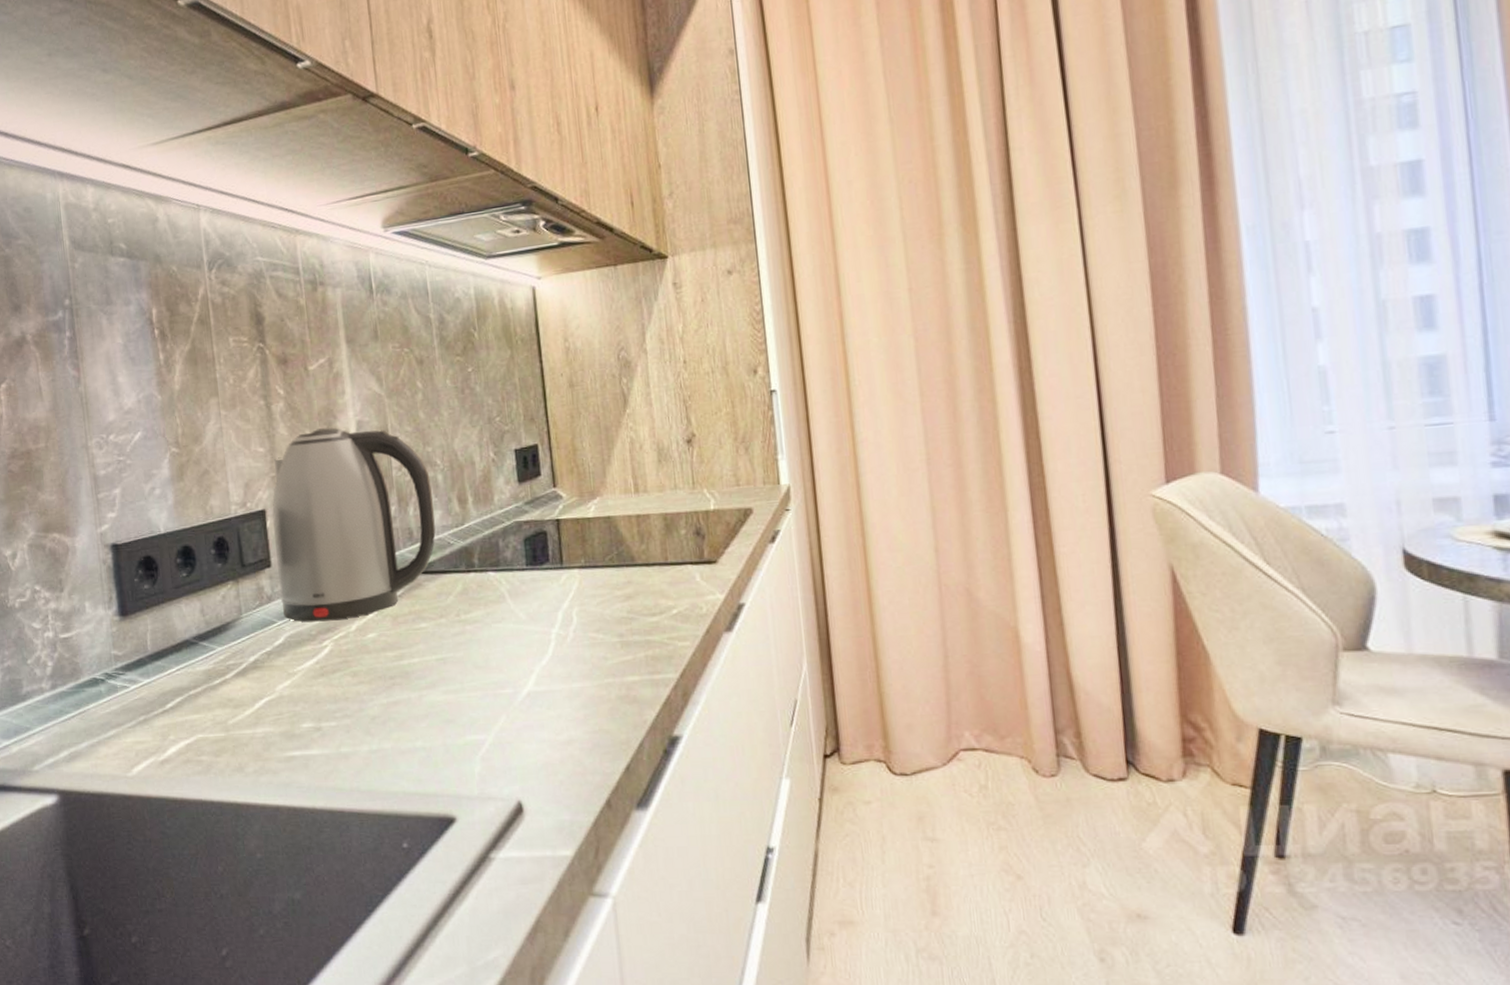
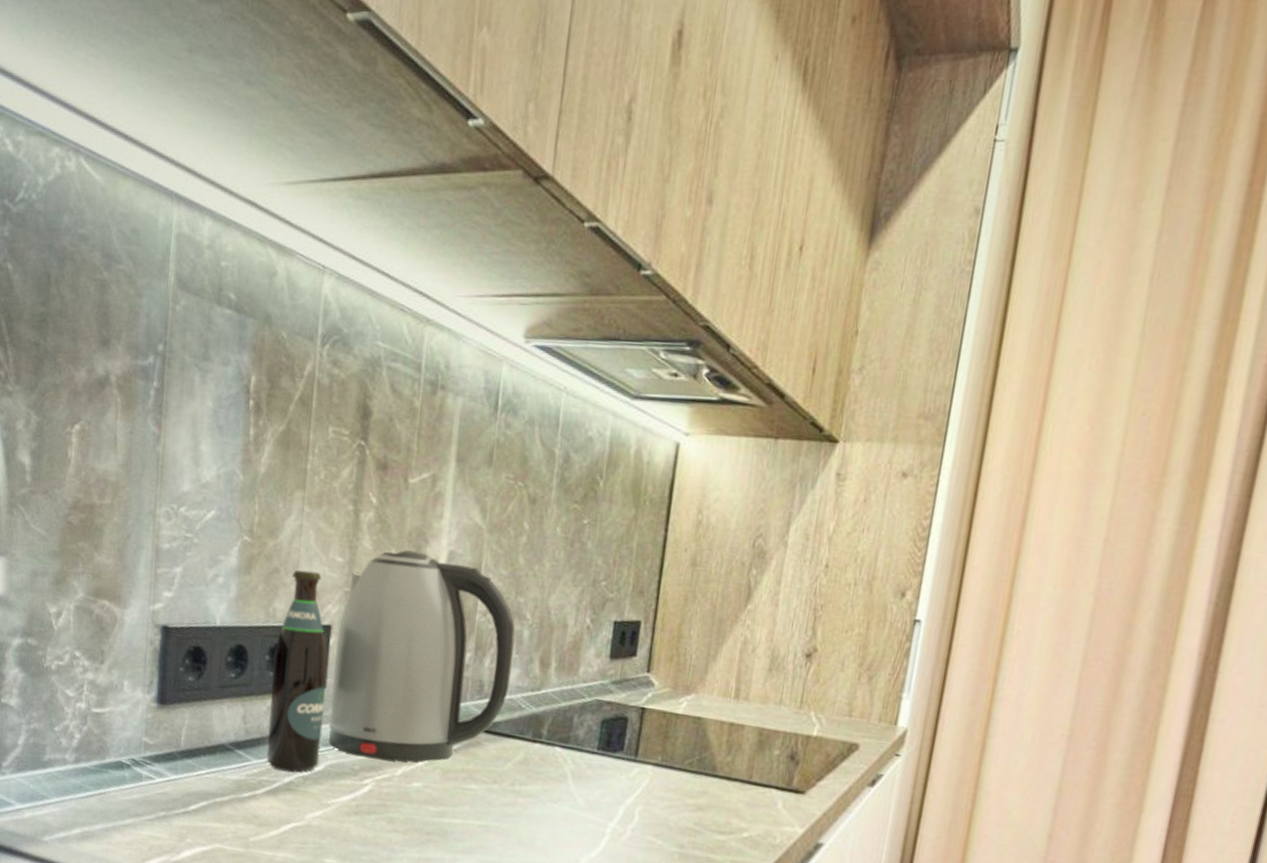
bottle: none [217,465,279,651] -> present [266,569,328,771]

